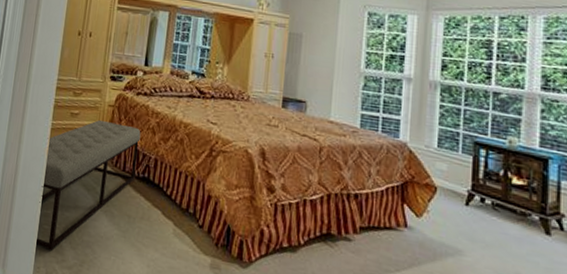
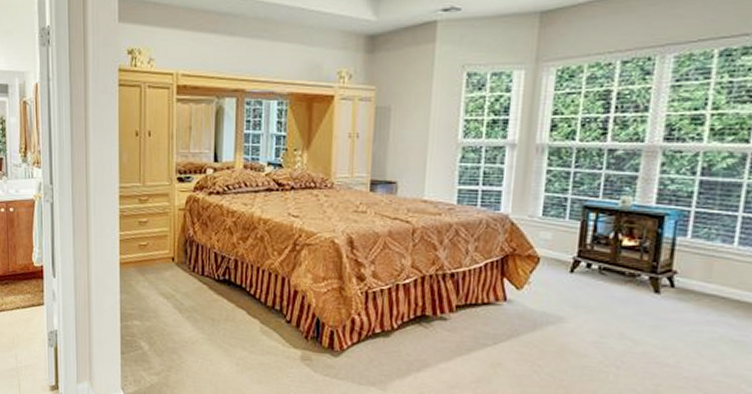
bench: present [36,120,141,251] -> none [117,226,217,360]

